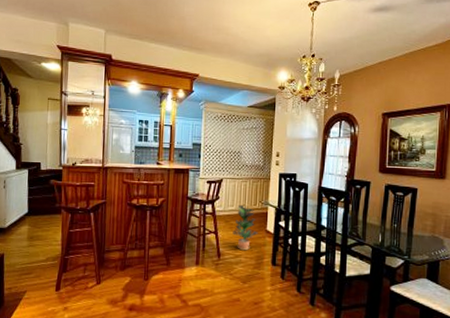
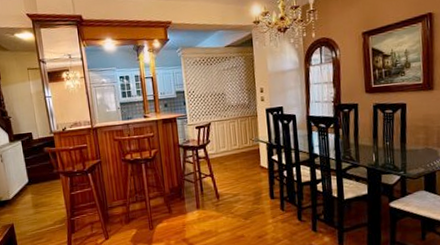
potted plant: present [233,205,258,251] -> none [228,145,253,189]

